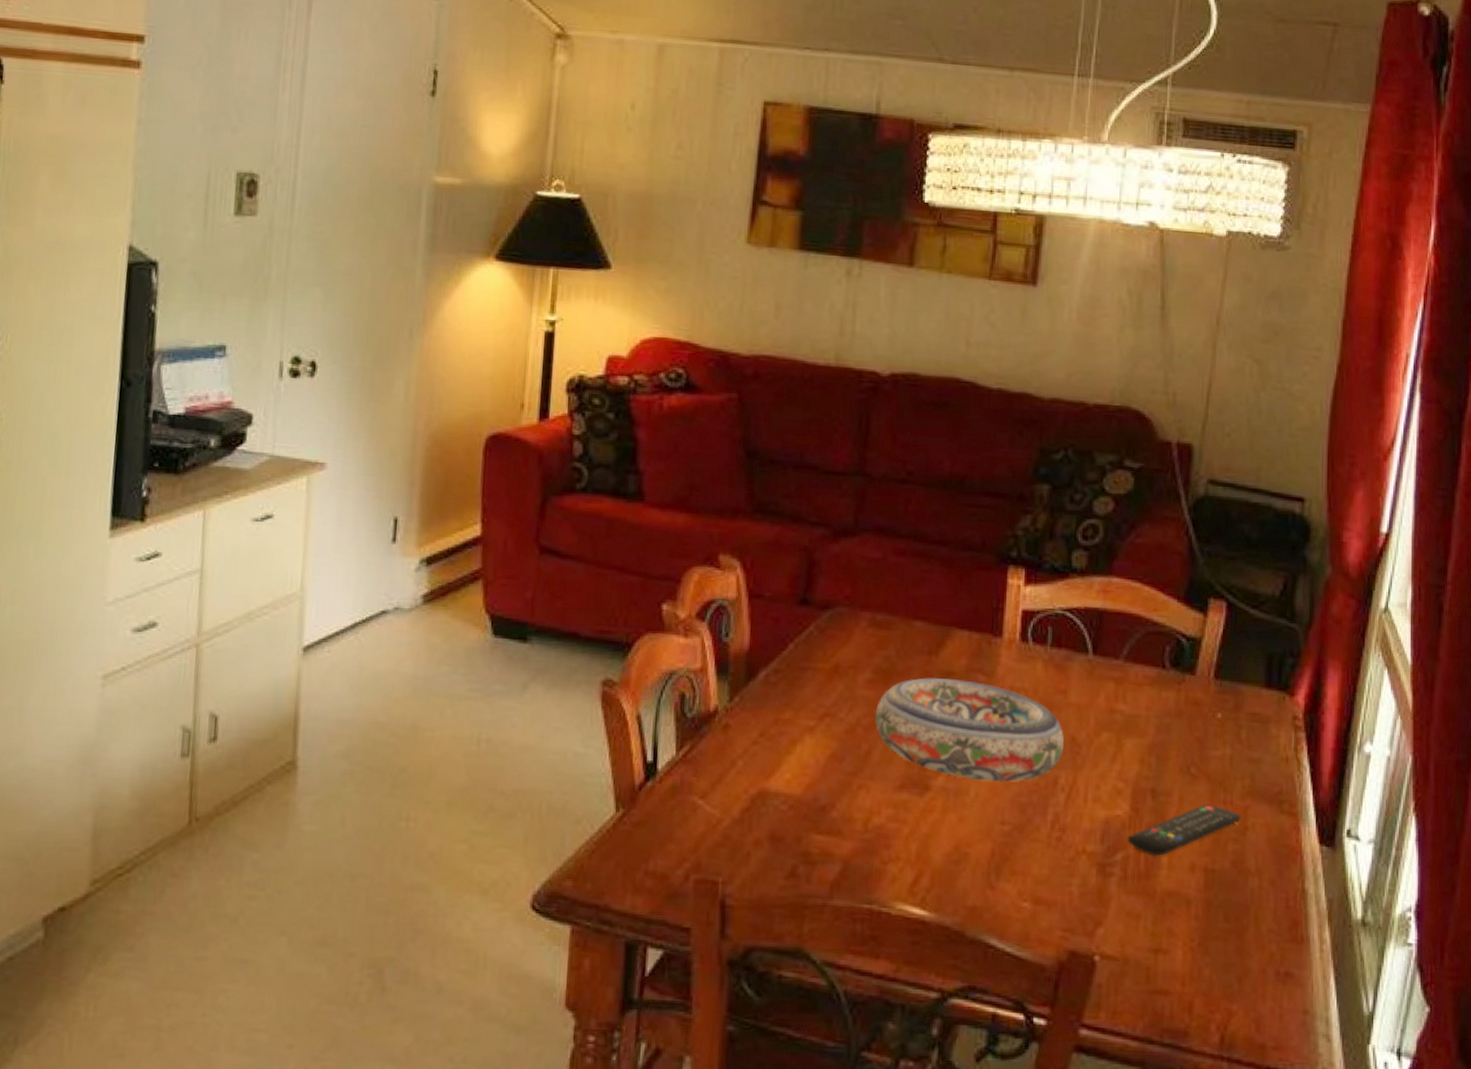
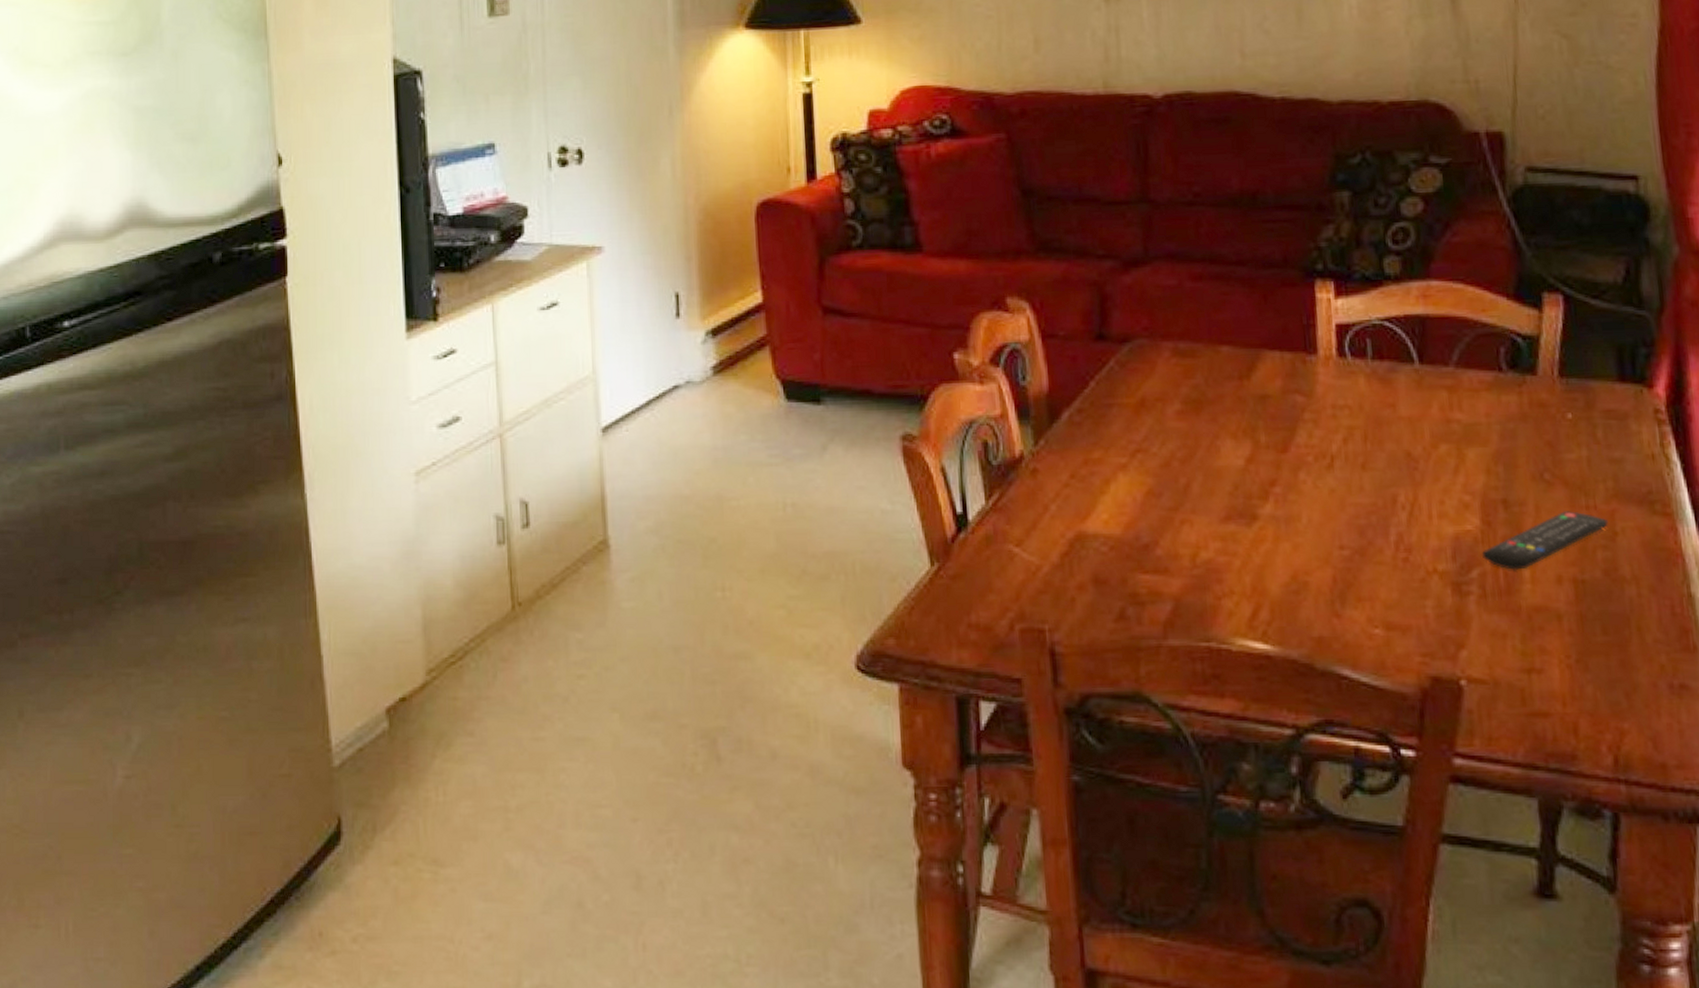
bowl: present [876,677,1064,782] -> none [1190,402,1399,506]

